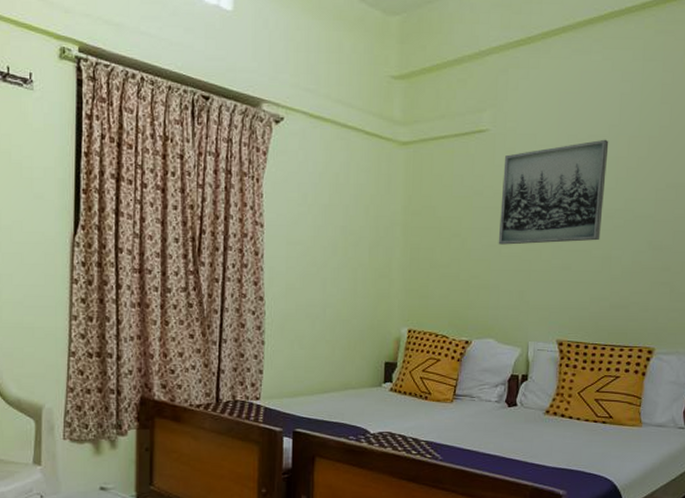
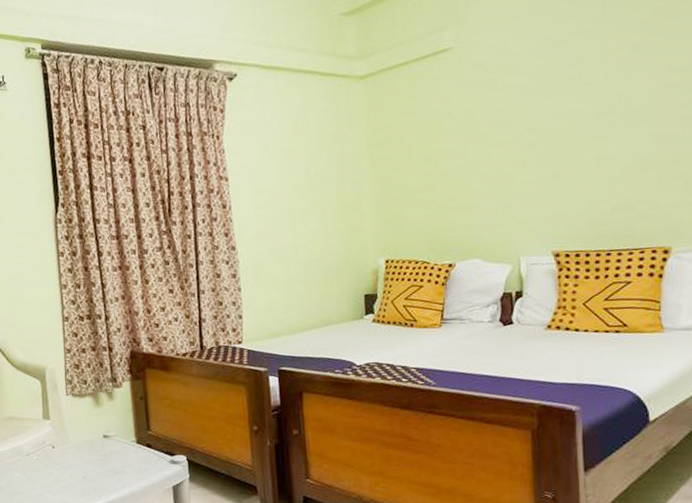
wall art: present [498,139,609,245] -> none [472,33,593,163]

